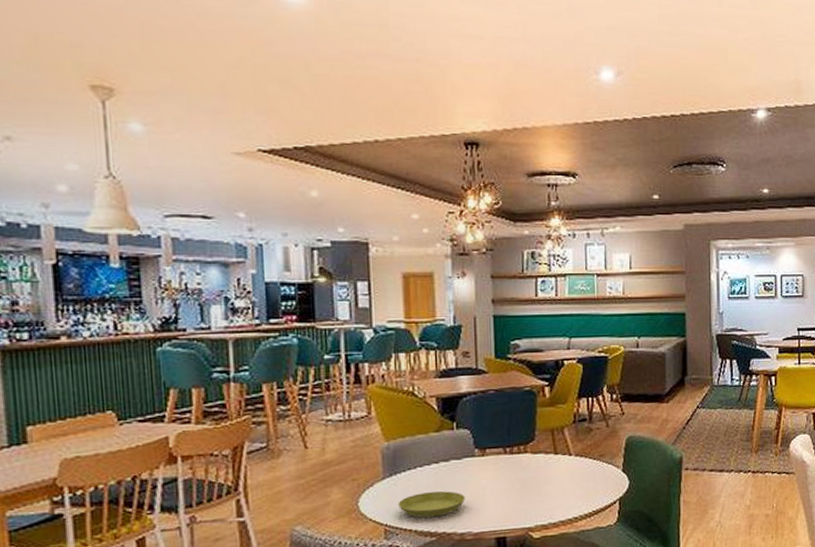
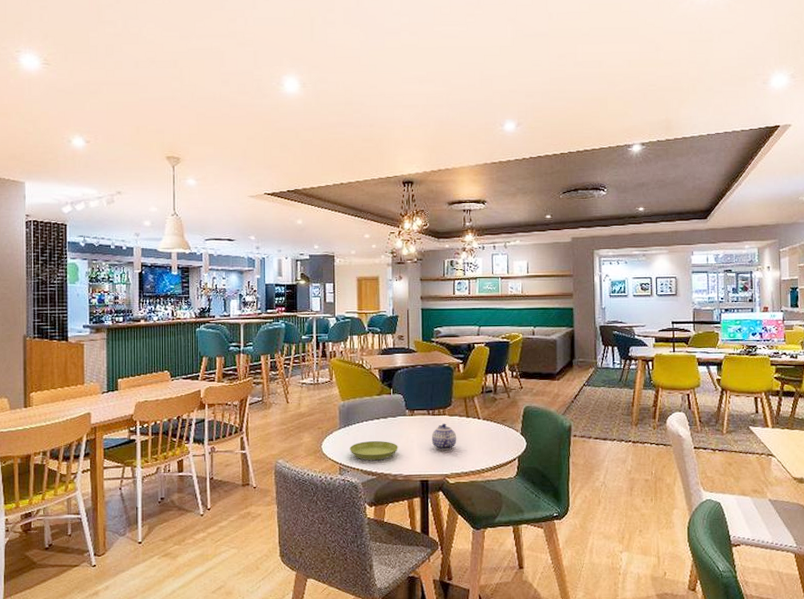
teapot: none [509,463,543,498] -> present [431,423,457,450]

